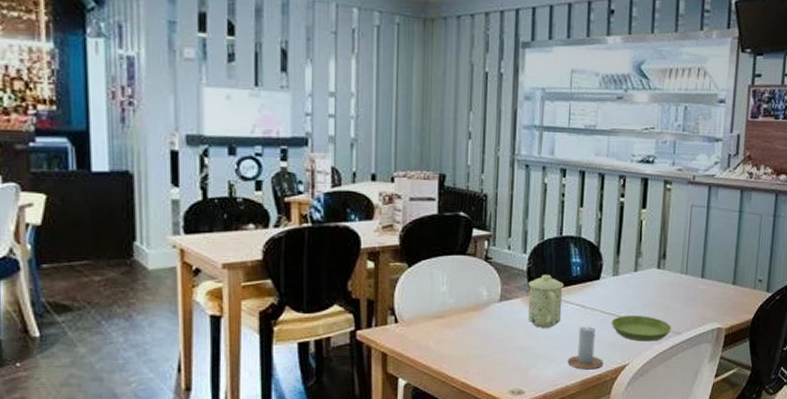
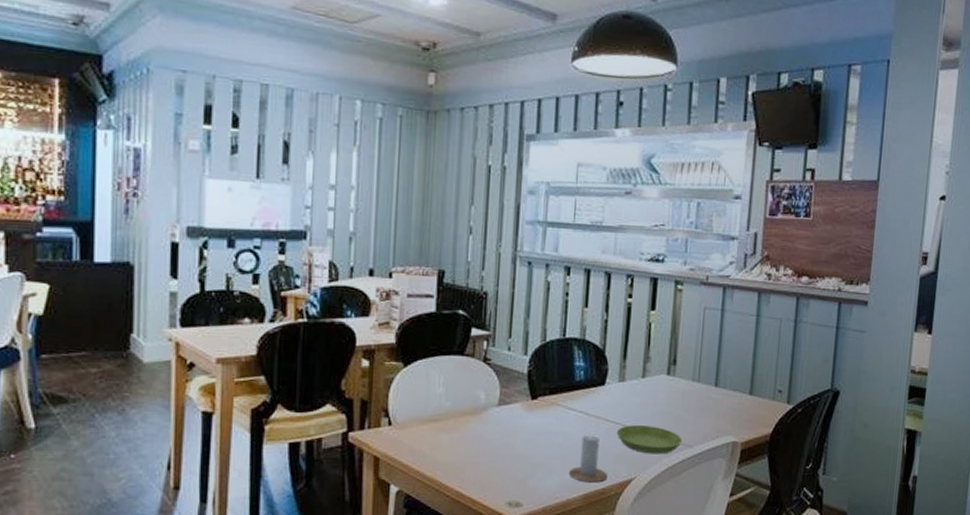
mug: present [527,275,564,328] -> none [527,379,567,436]

